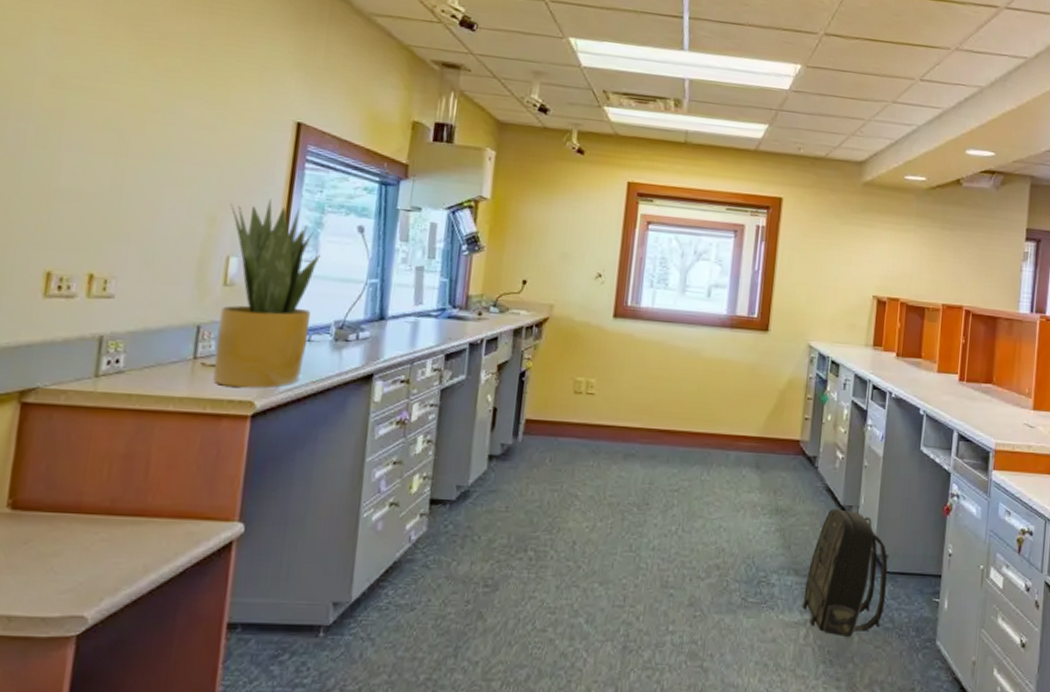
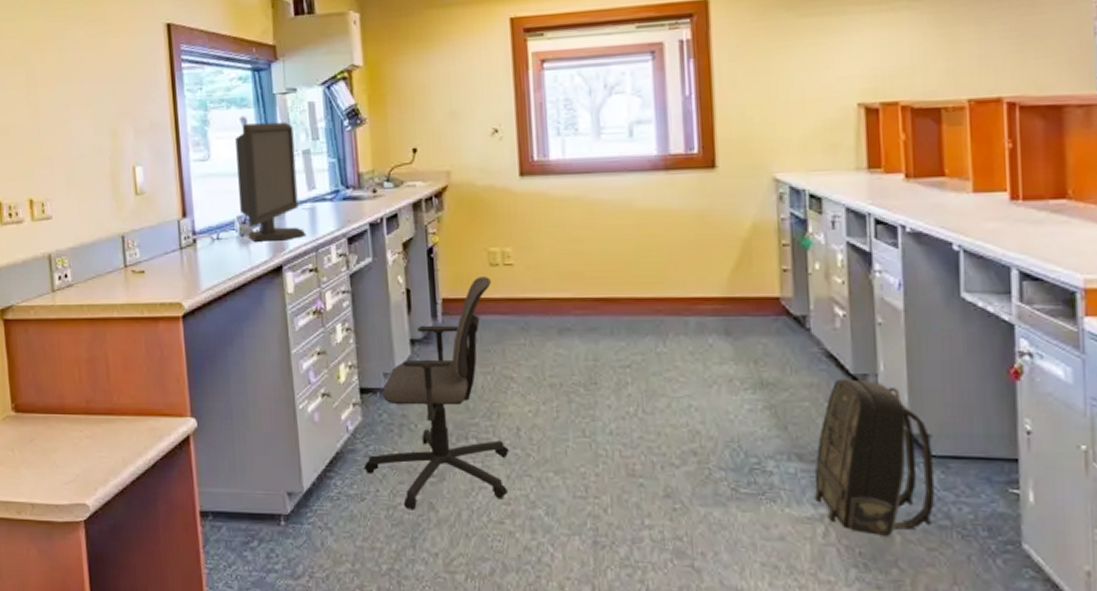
planter: present [213,199,321,389] -> none [126,104,217,291]
monitor: none [339,233,411,350] -> present [235,122,307,242]
office chair: none [420,402,573,620] -> present [364,277,510,510]

